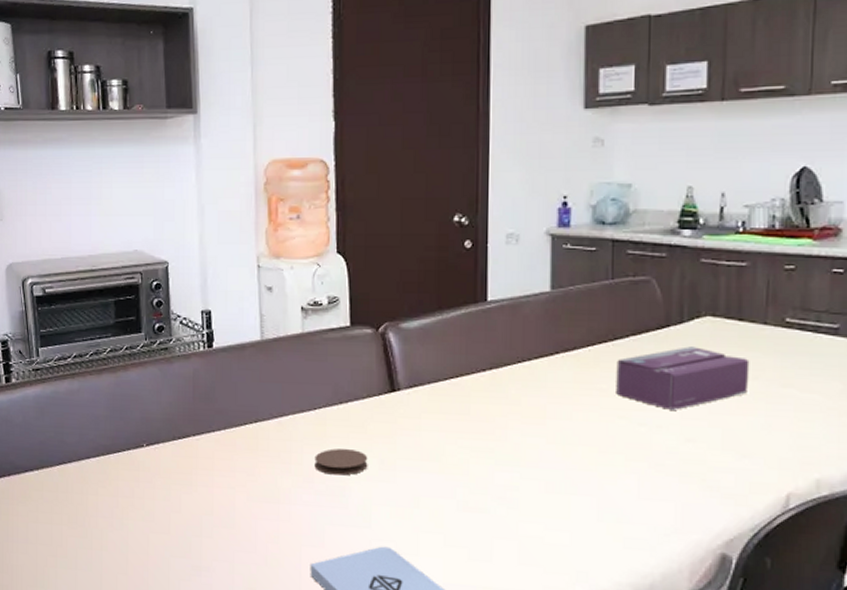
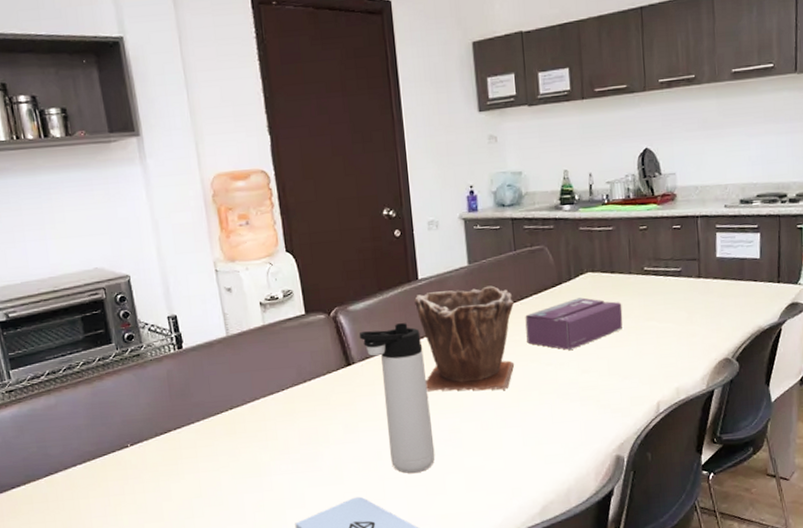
coaster: present [314,448,368,476] -> none [287,419,335,445]
thermos bottle: none [409,350,485,531] -> present [359,323,435,473]
plant pot: none [480,318,604,448] -> present [414,285,515,391]

